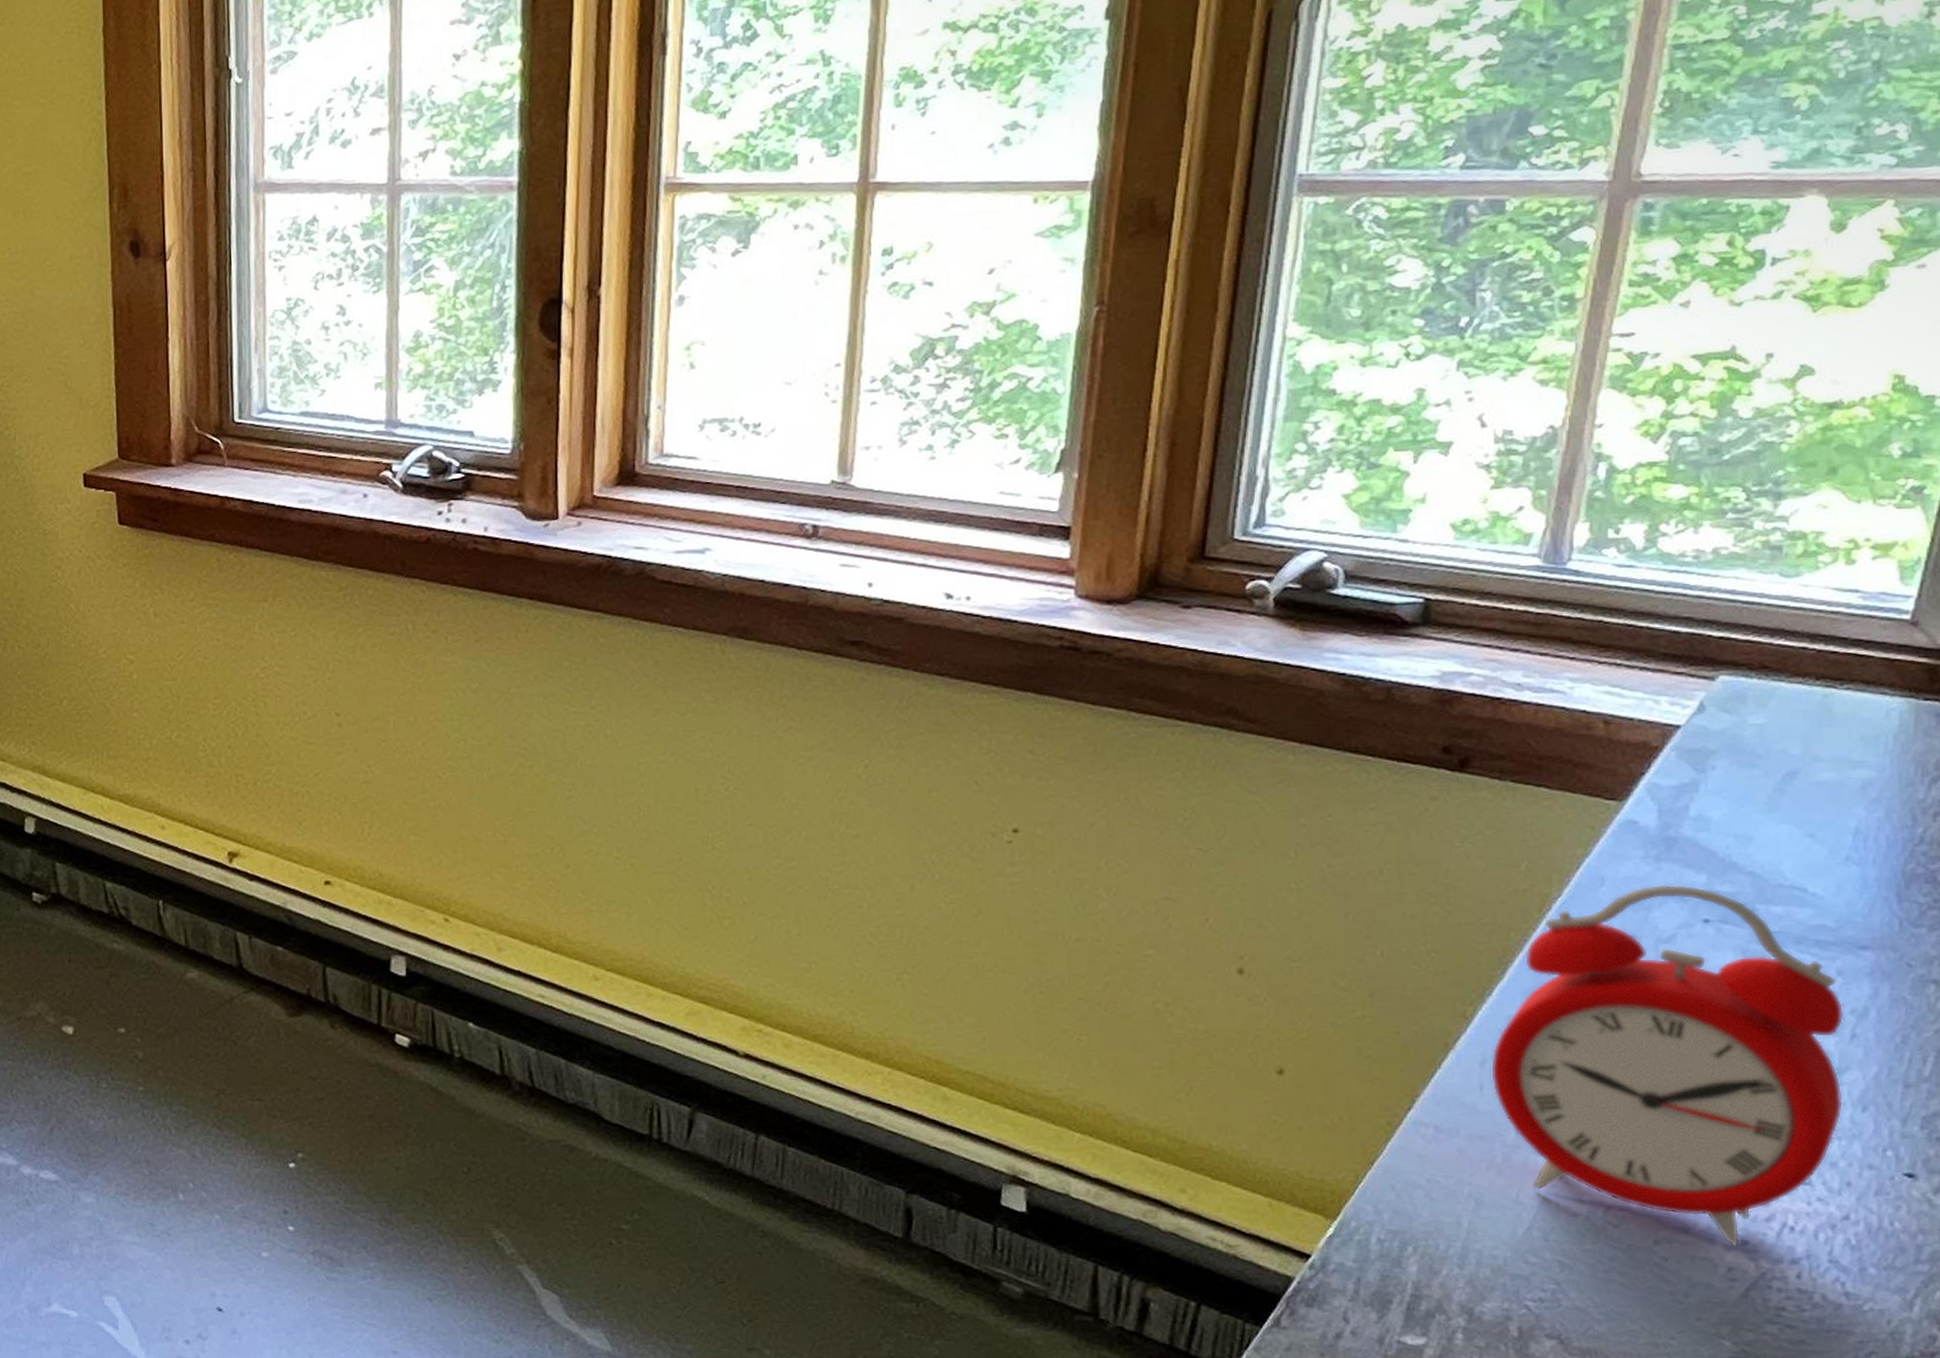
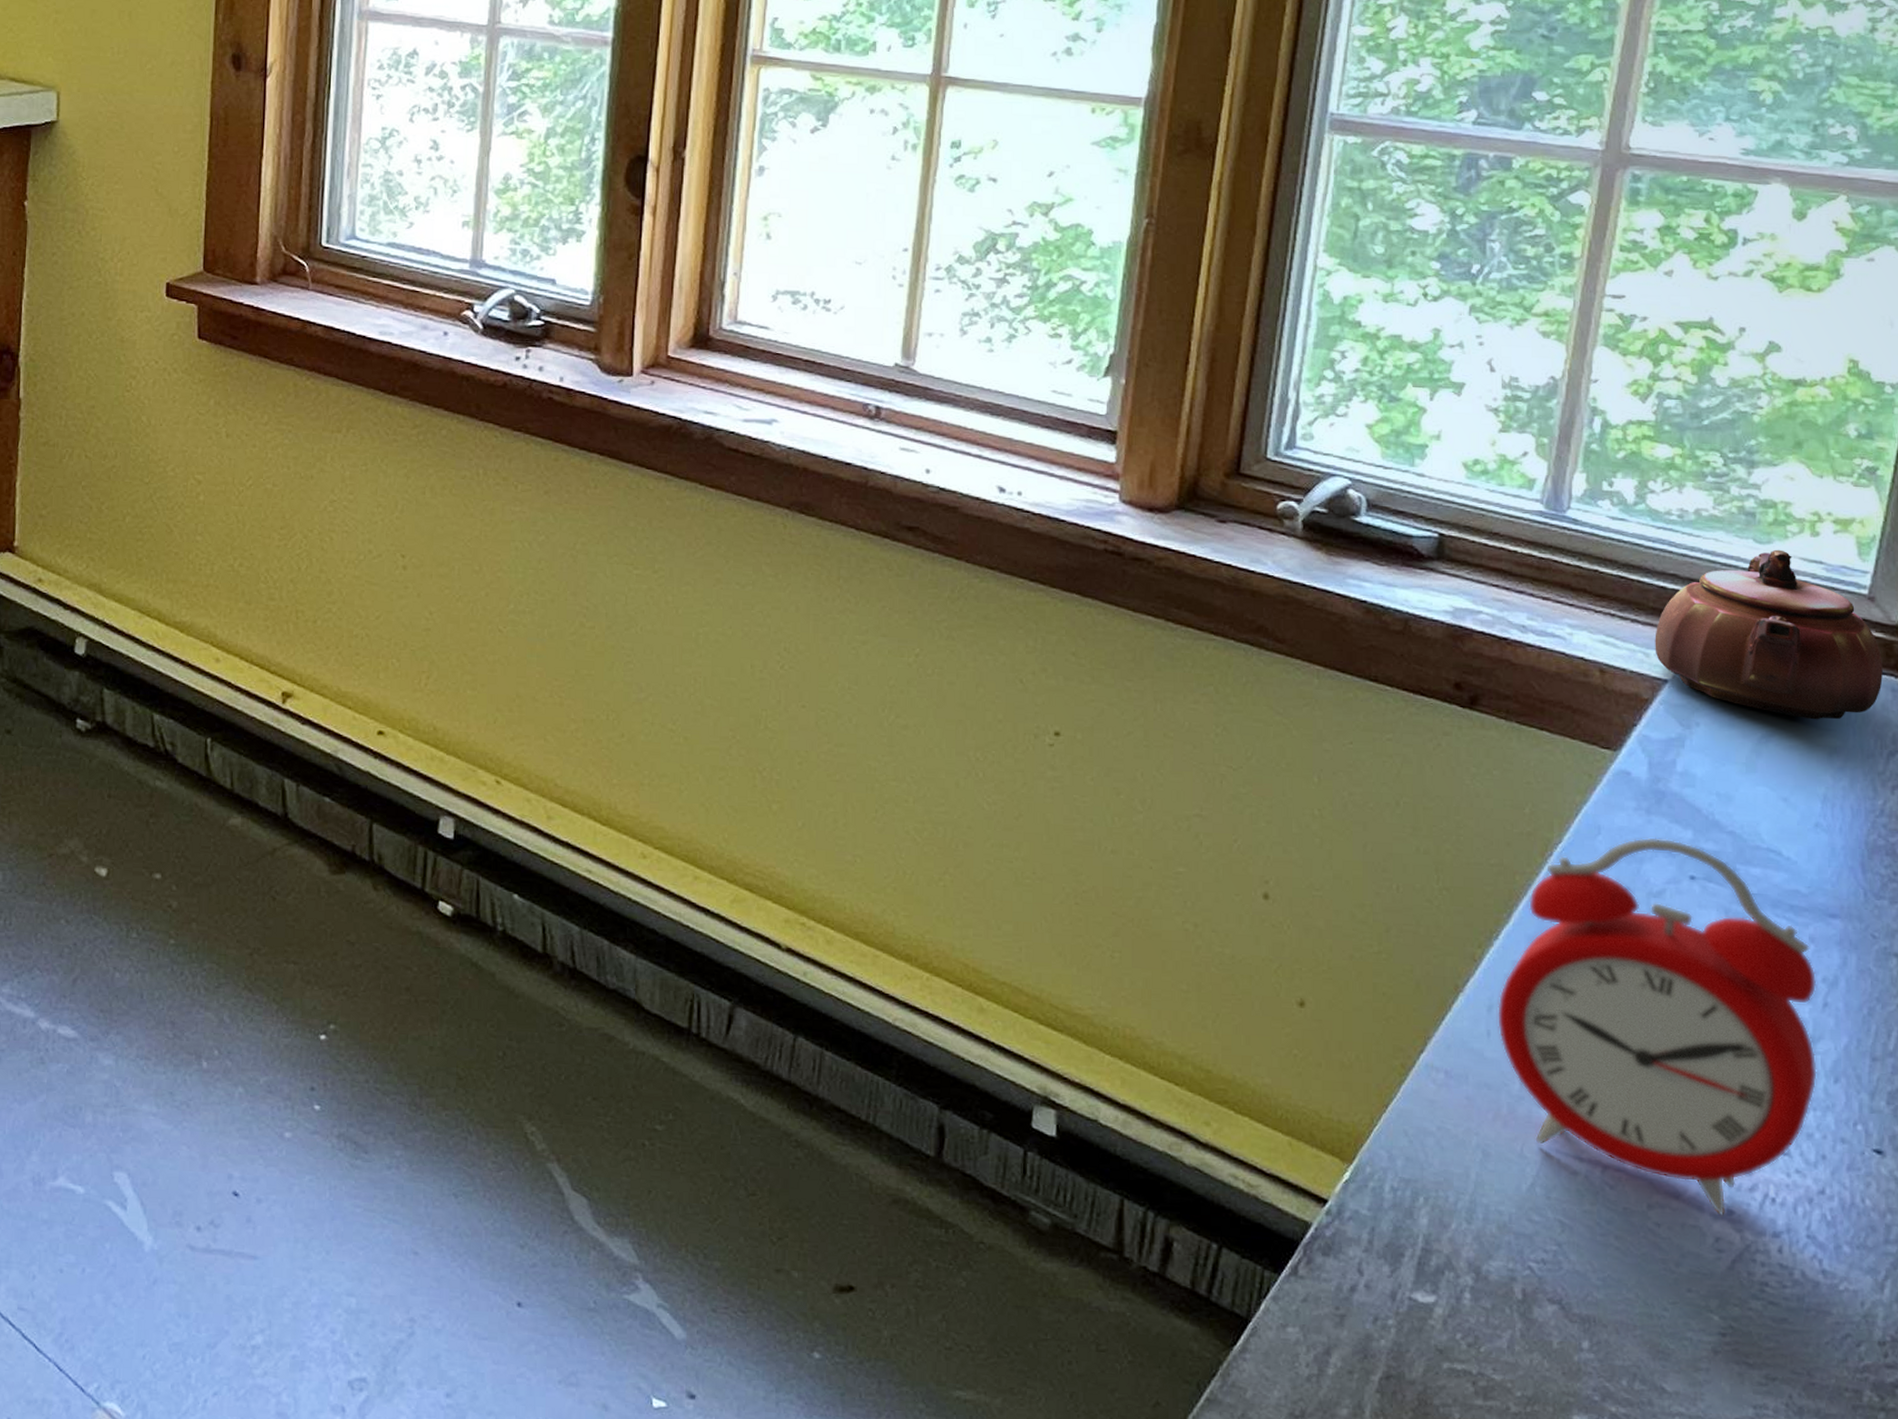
teapot: none [1666,581,1926,753] -> present [1655,549,1883,720]

